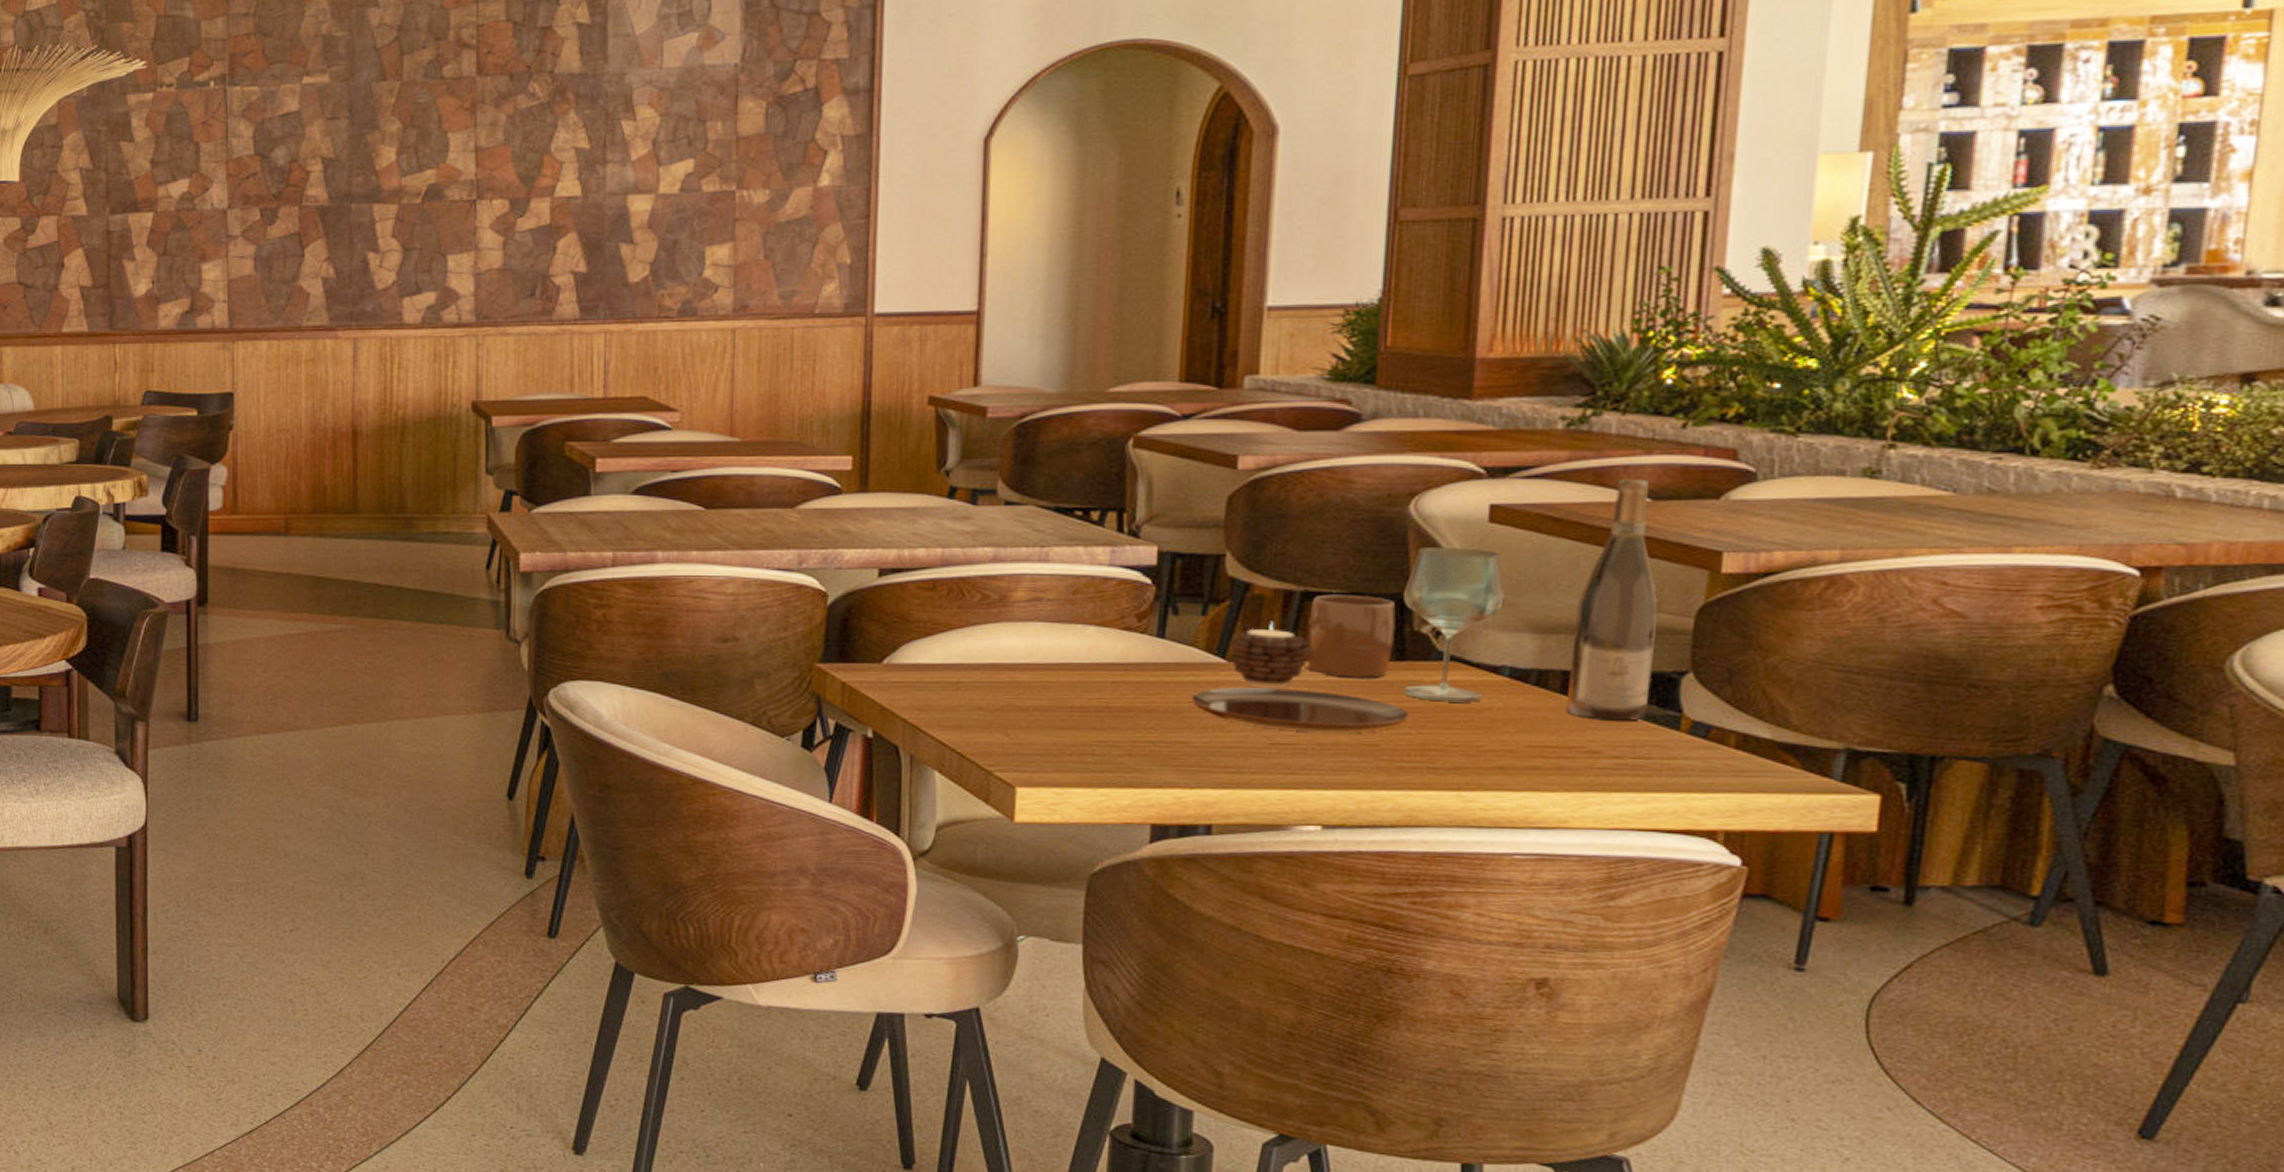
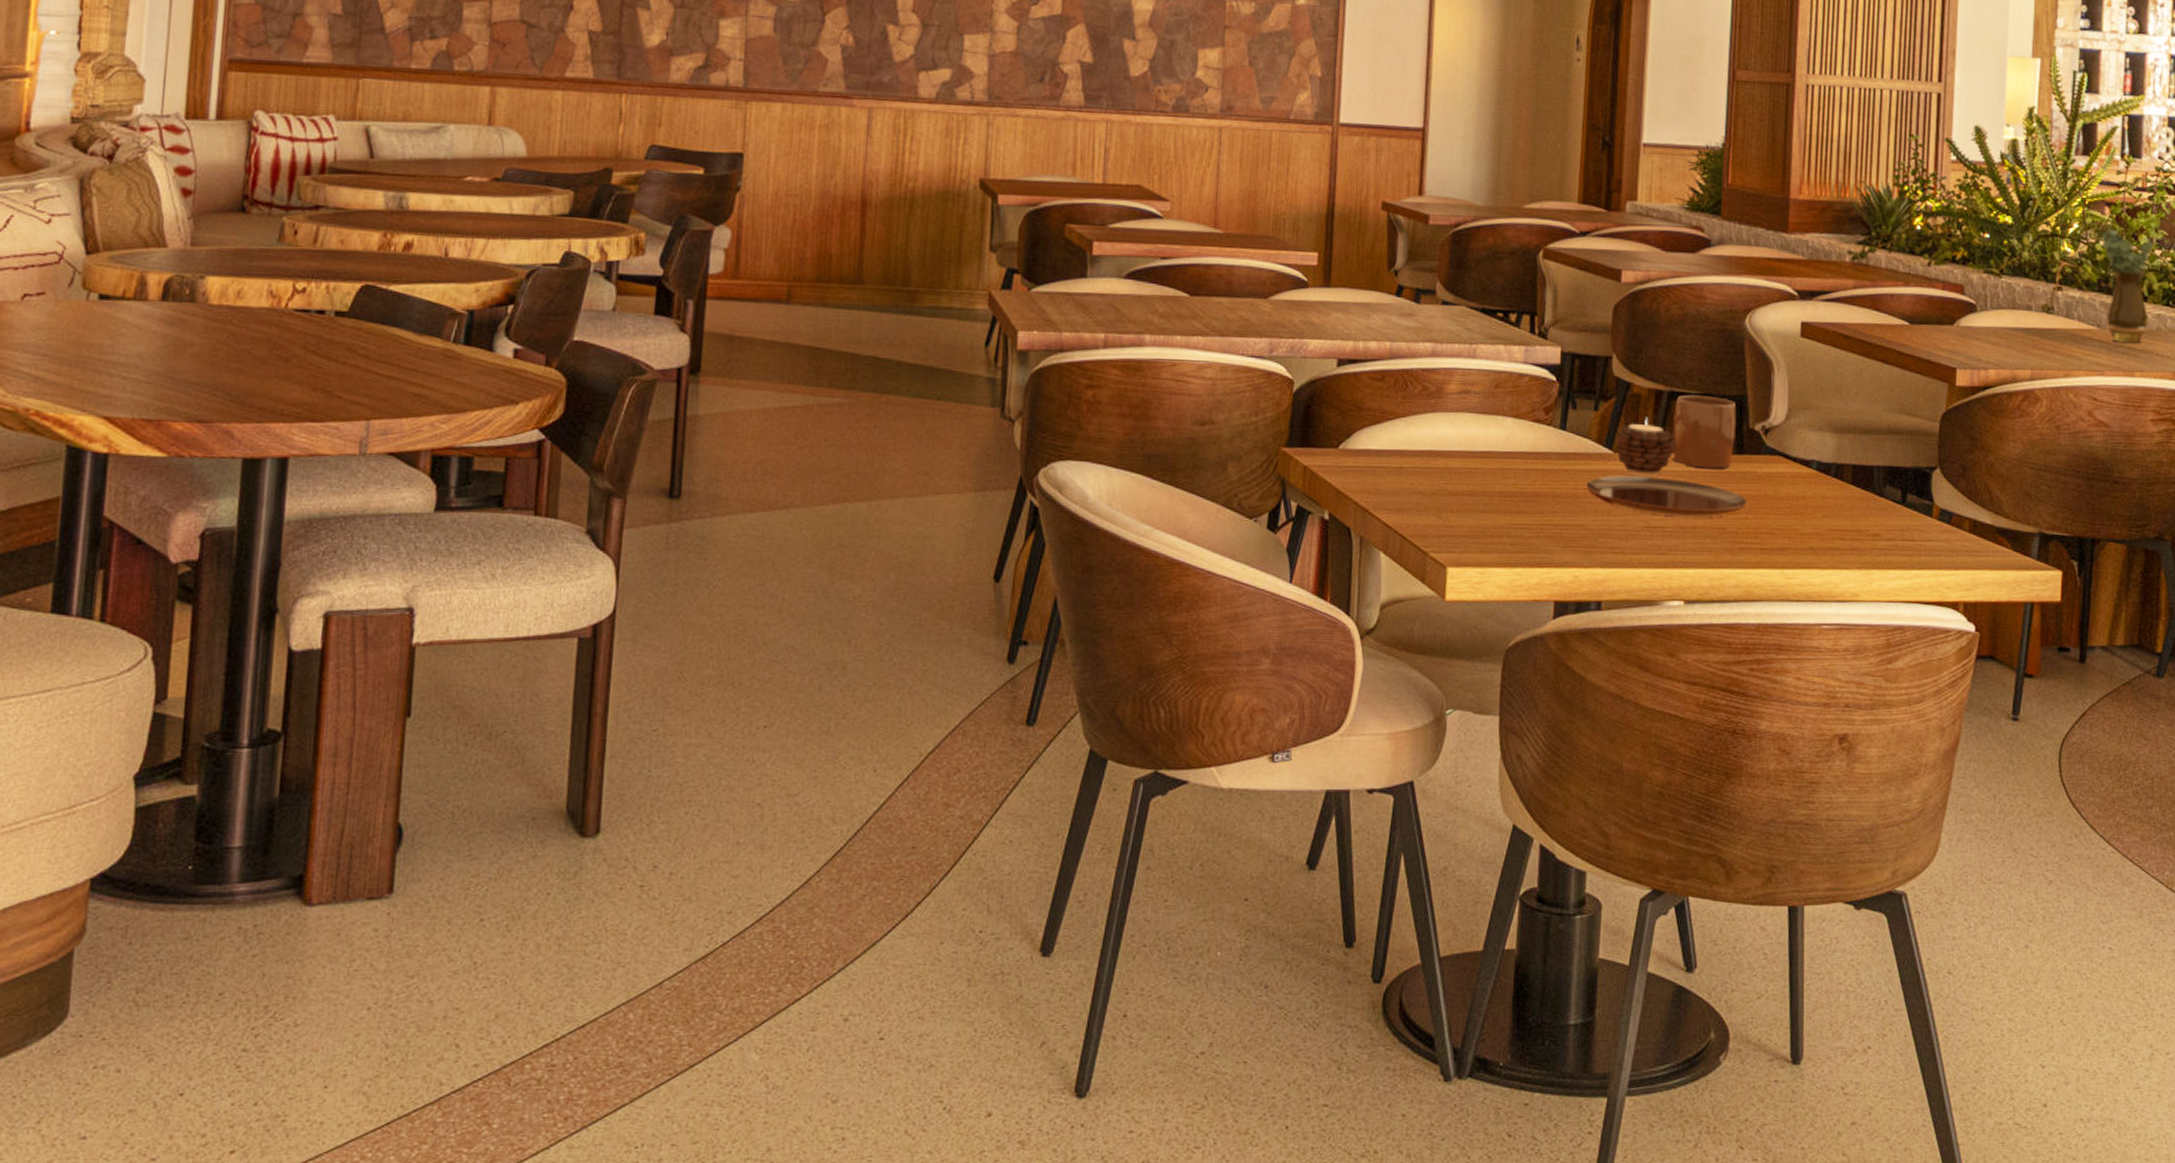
wine glass: present [1402,546,1505,702] -> none [1741,356,1813,491]
wine bottle: present [1565,480,1660,721] -> none [1855,306,1917,509]
vase: none [1960,357,2055,512] -> present [2098,221,2154,343]

